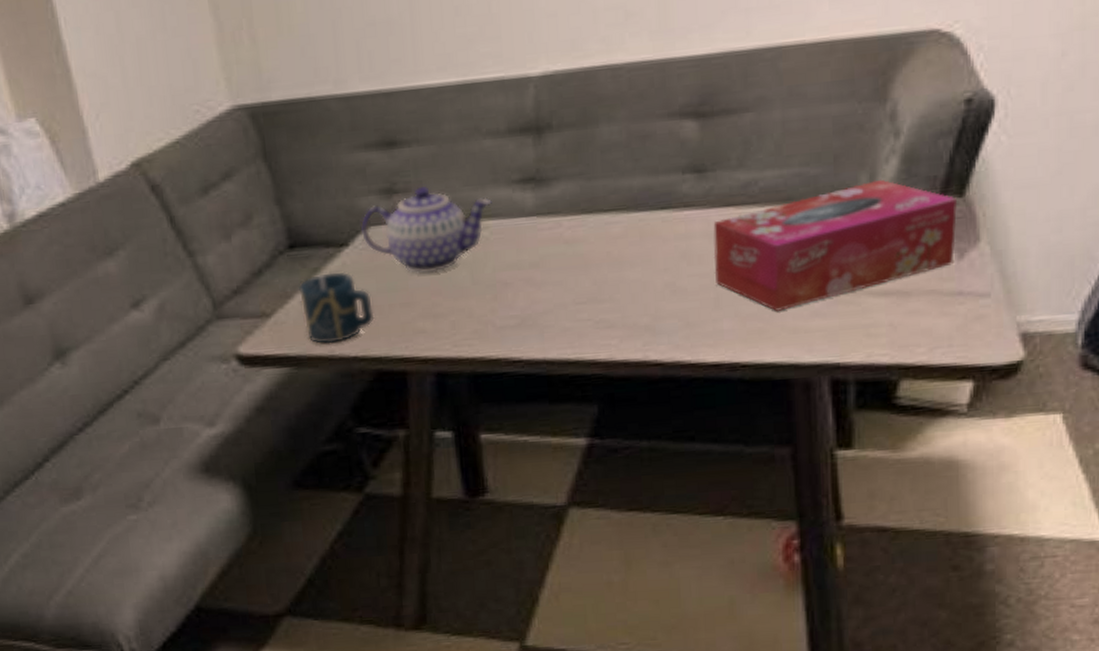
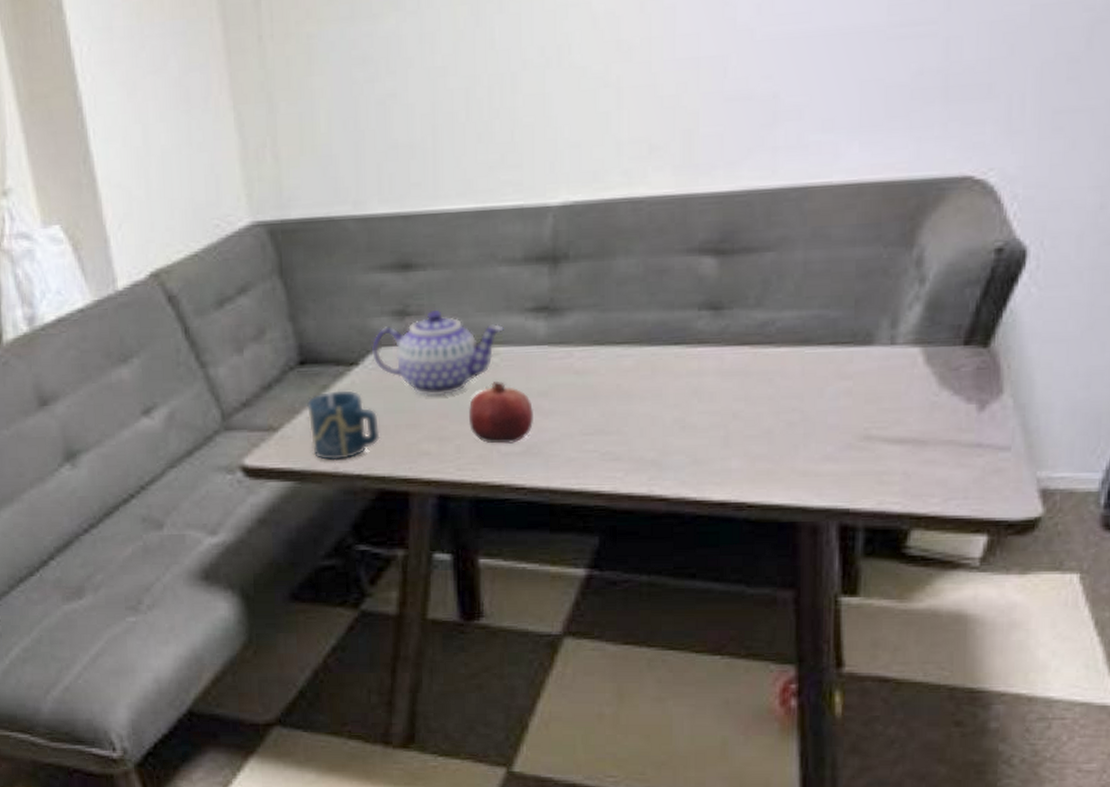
fruit: none [462,255,526,318] -> present [469,381,533,444]
tissue box: present [713,179,958,311] -> none [725,325,982,453]

